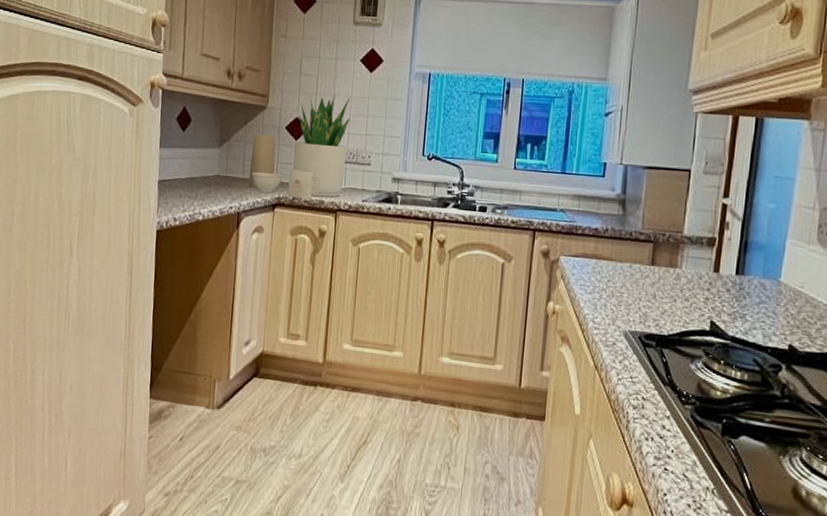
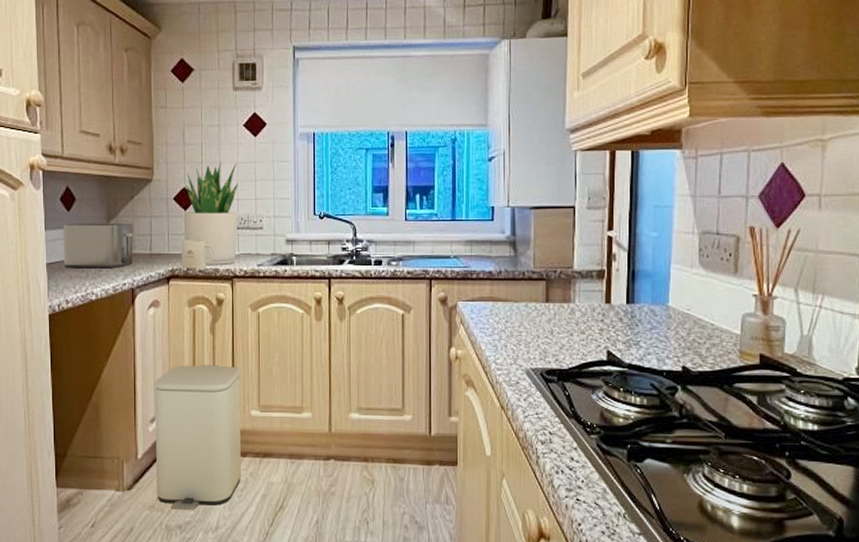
toaster: none [175,143,244,191] -> present [63,223,134,269]
pedal bin: none [245,292,336,436] -> present [154,364,241,511]
canister: present [248,134,276,188] -> none [140,207,167,262]
bowl: present [251,172,283,193] -> none [142,246,175,266]

